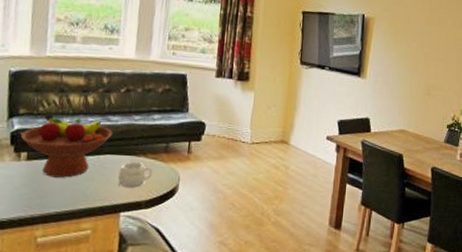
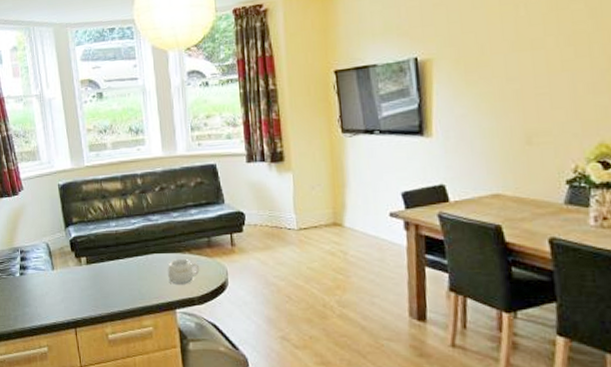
fruit bowl: present [20,114,113,178] -> none [77,220,156,279]

